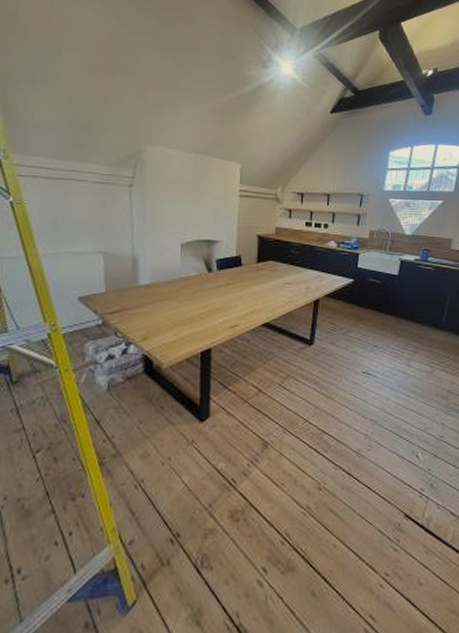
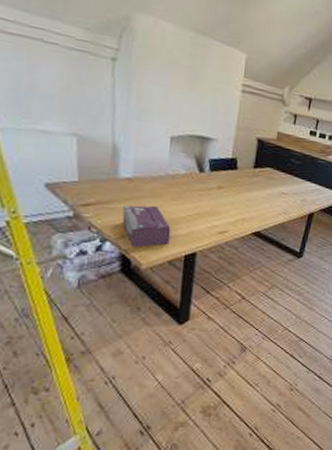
tissue box: none [143,307,187,349] -> present [122,205,171,248]

